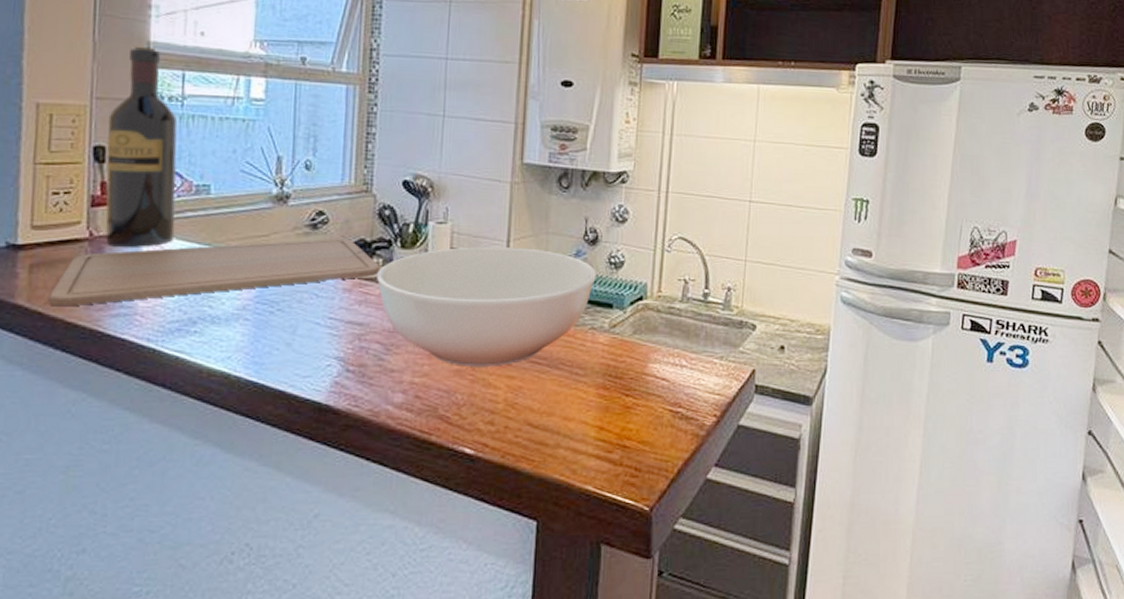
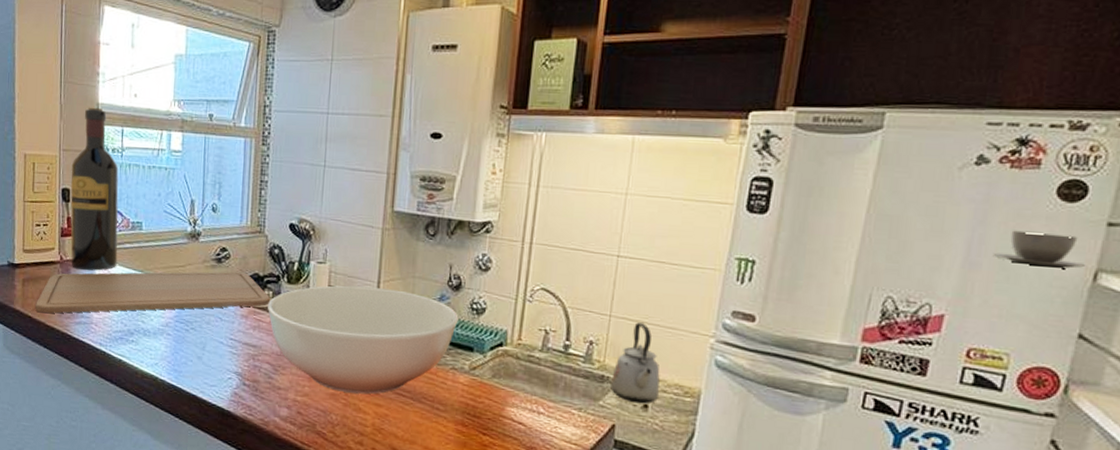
kettle: none [749,265,794,346] -> present [610,322,660,404]
teacup: none [1047,165,1109,196] -> present [994,230,1086,269]

